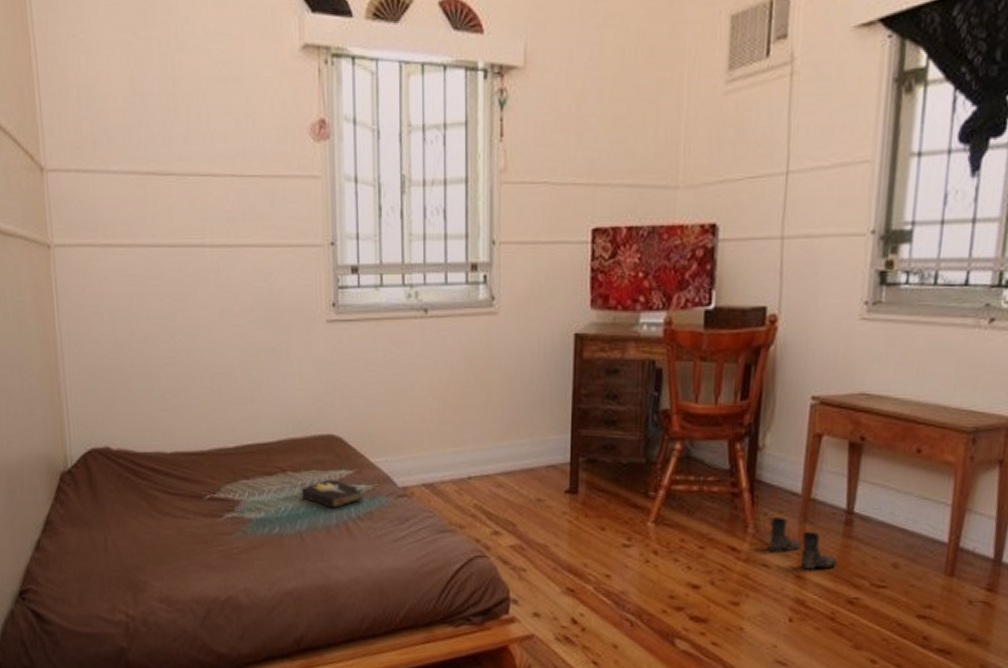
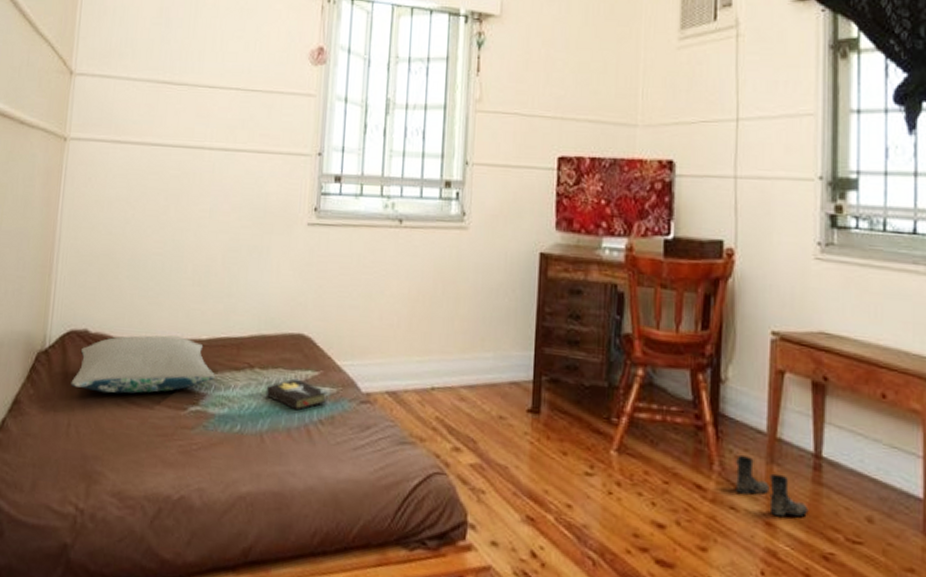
pillow: none [100,446,247,507] -> present [70,335,215,394]

